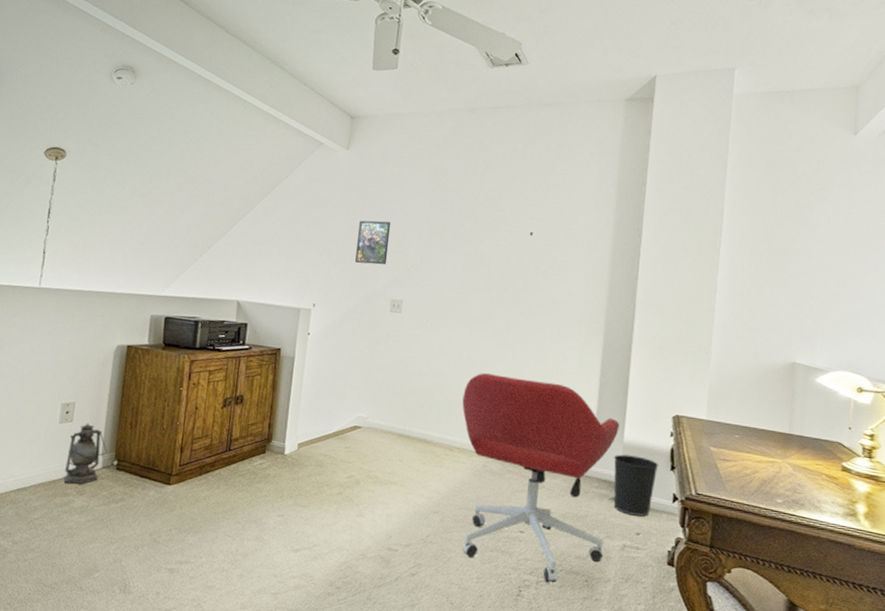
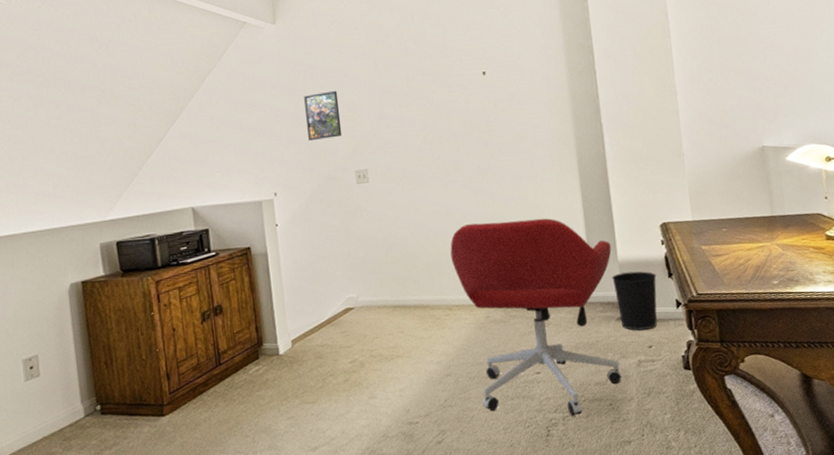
lantern: present [63,423,108,484] -> none [41,373,88,443]

